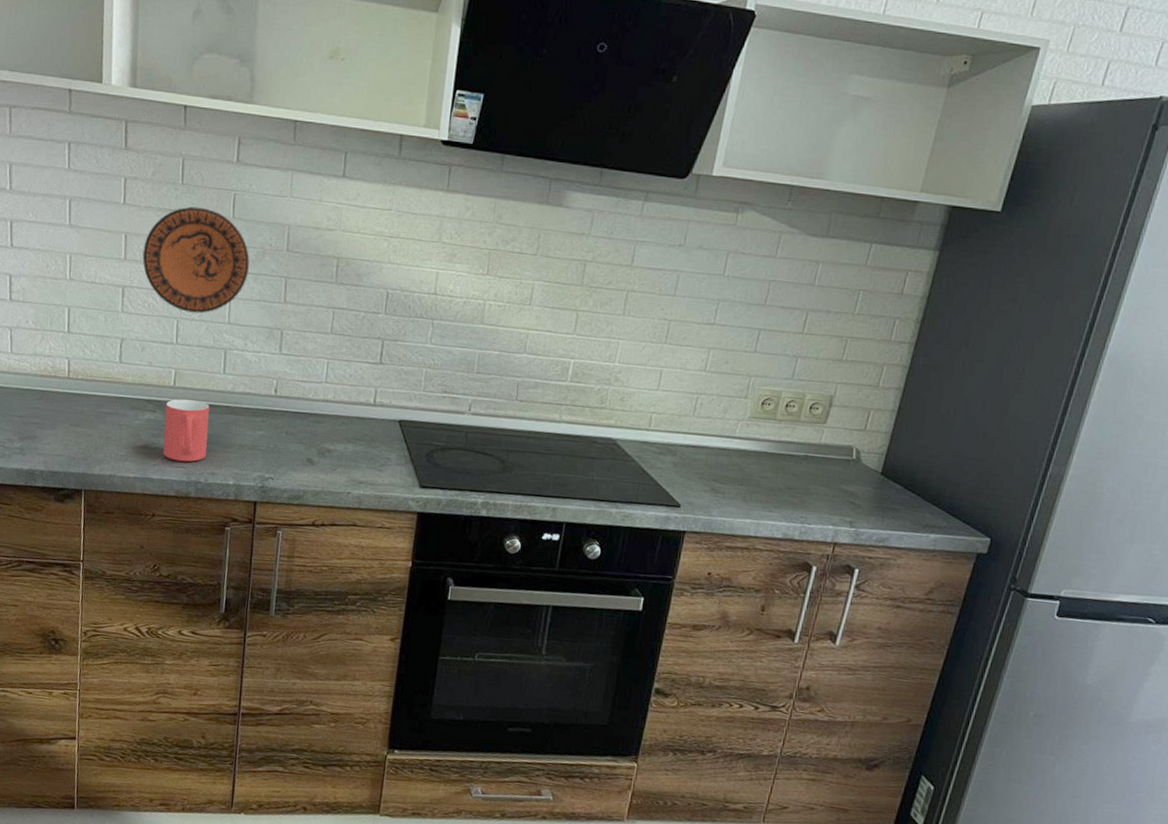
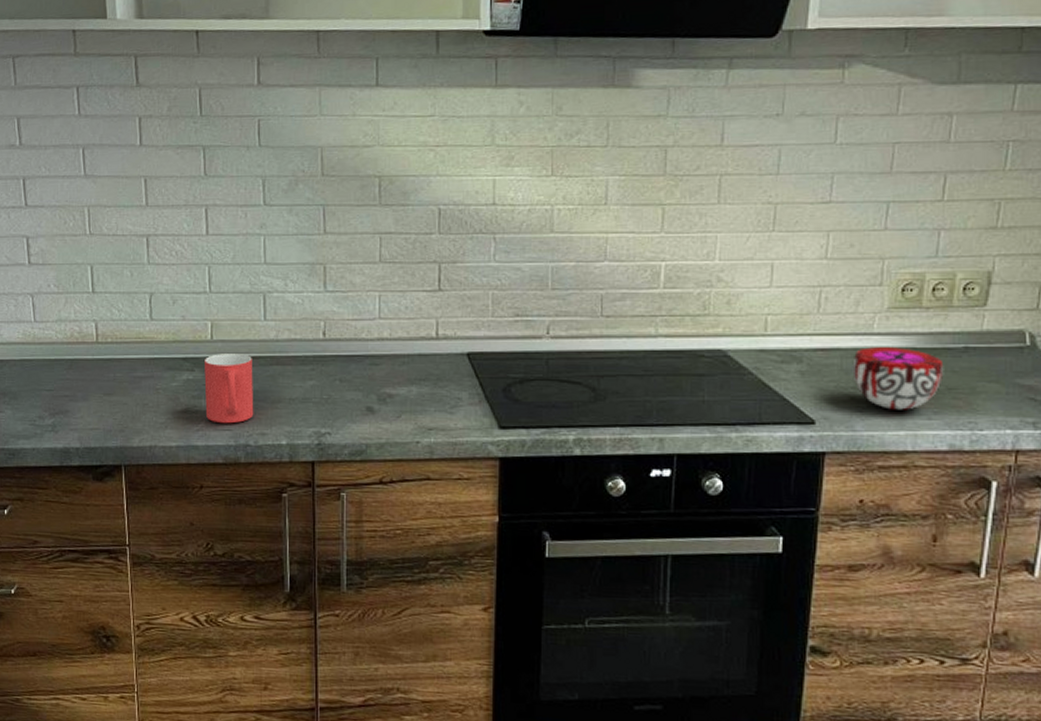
decorative plate: present [142,206,250,314] -> none [165,139,283,256]
decorative bowl: none [714,448,787,503] -> present [852,347,943,410]

